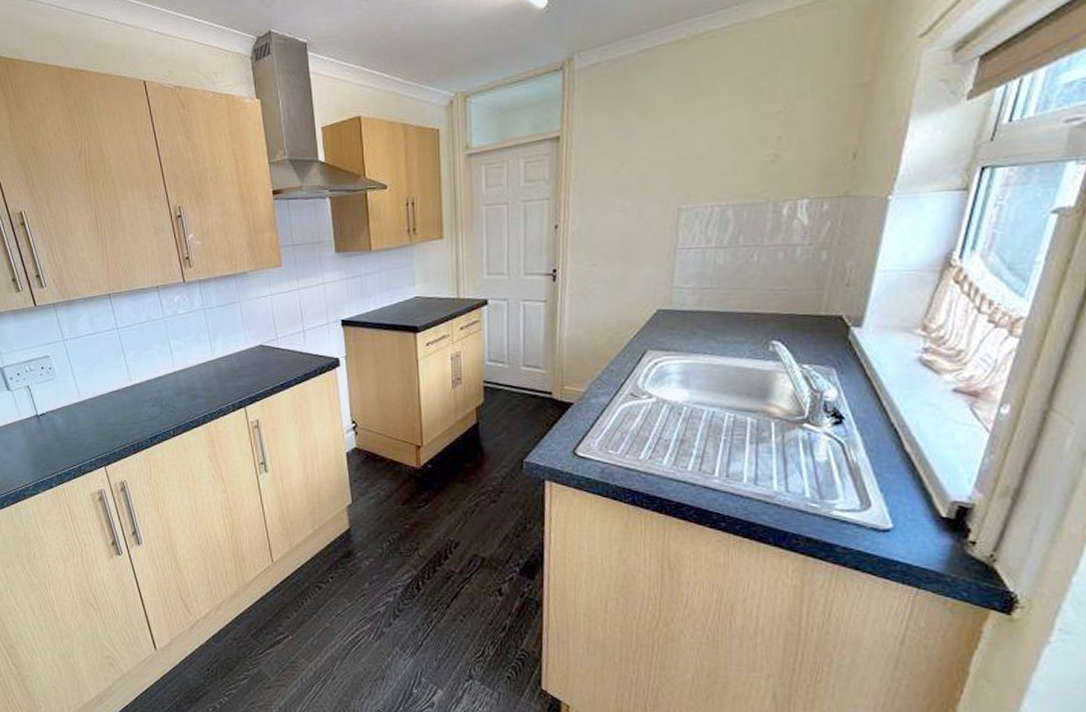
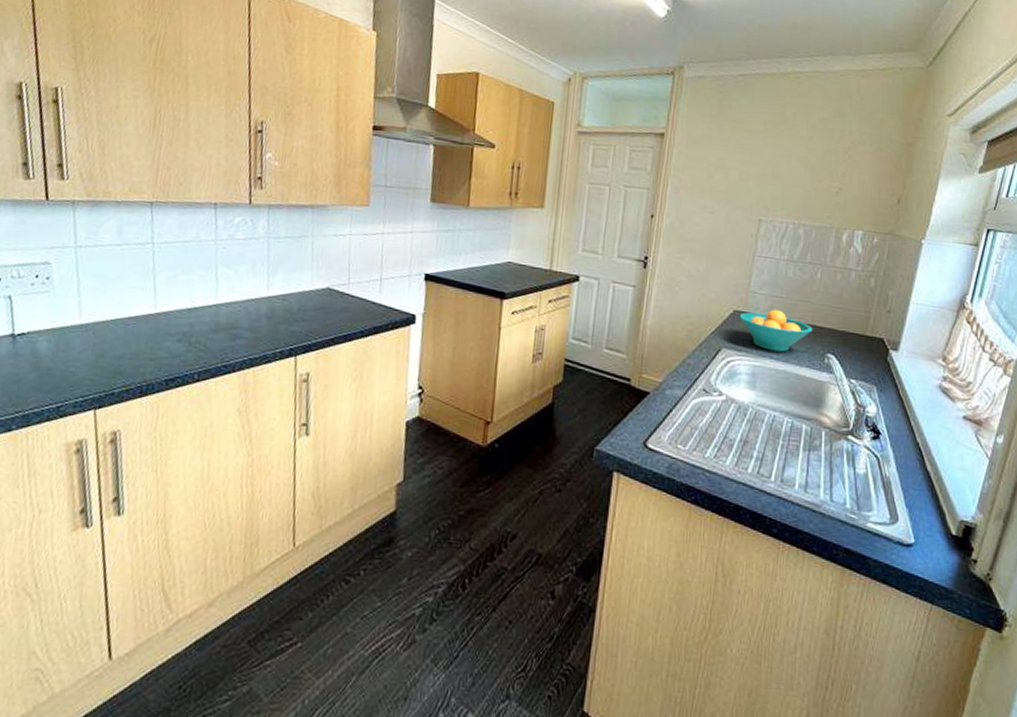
fruit bowl: none [664,301,752,346] -> present [739,309,813,352]

